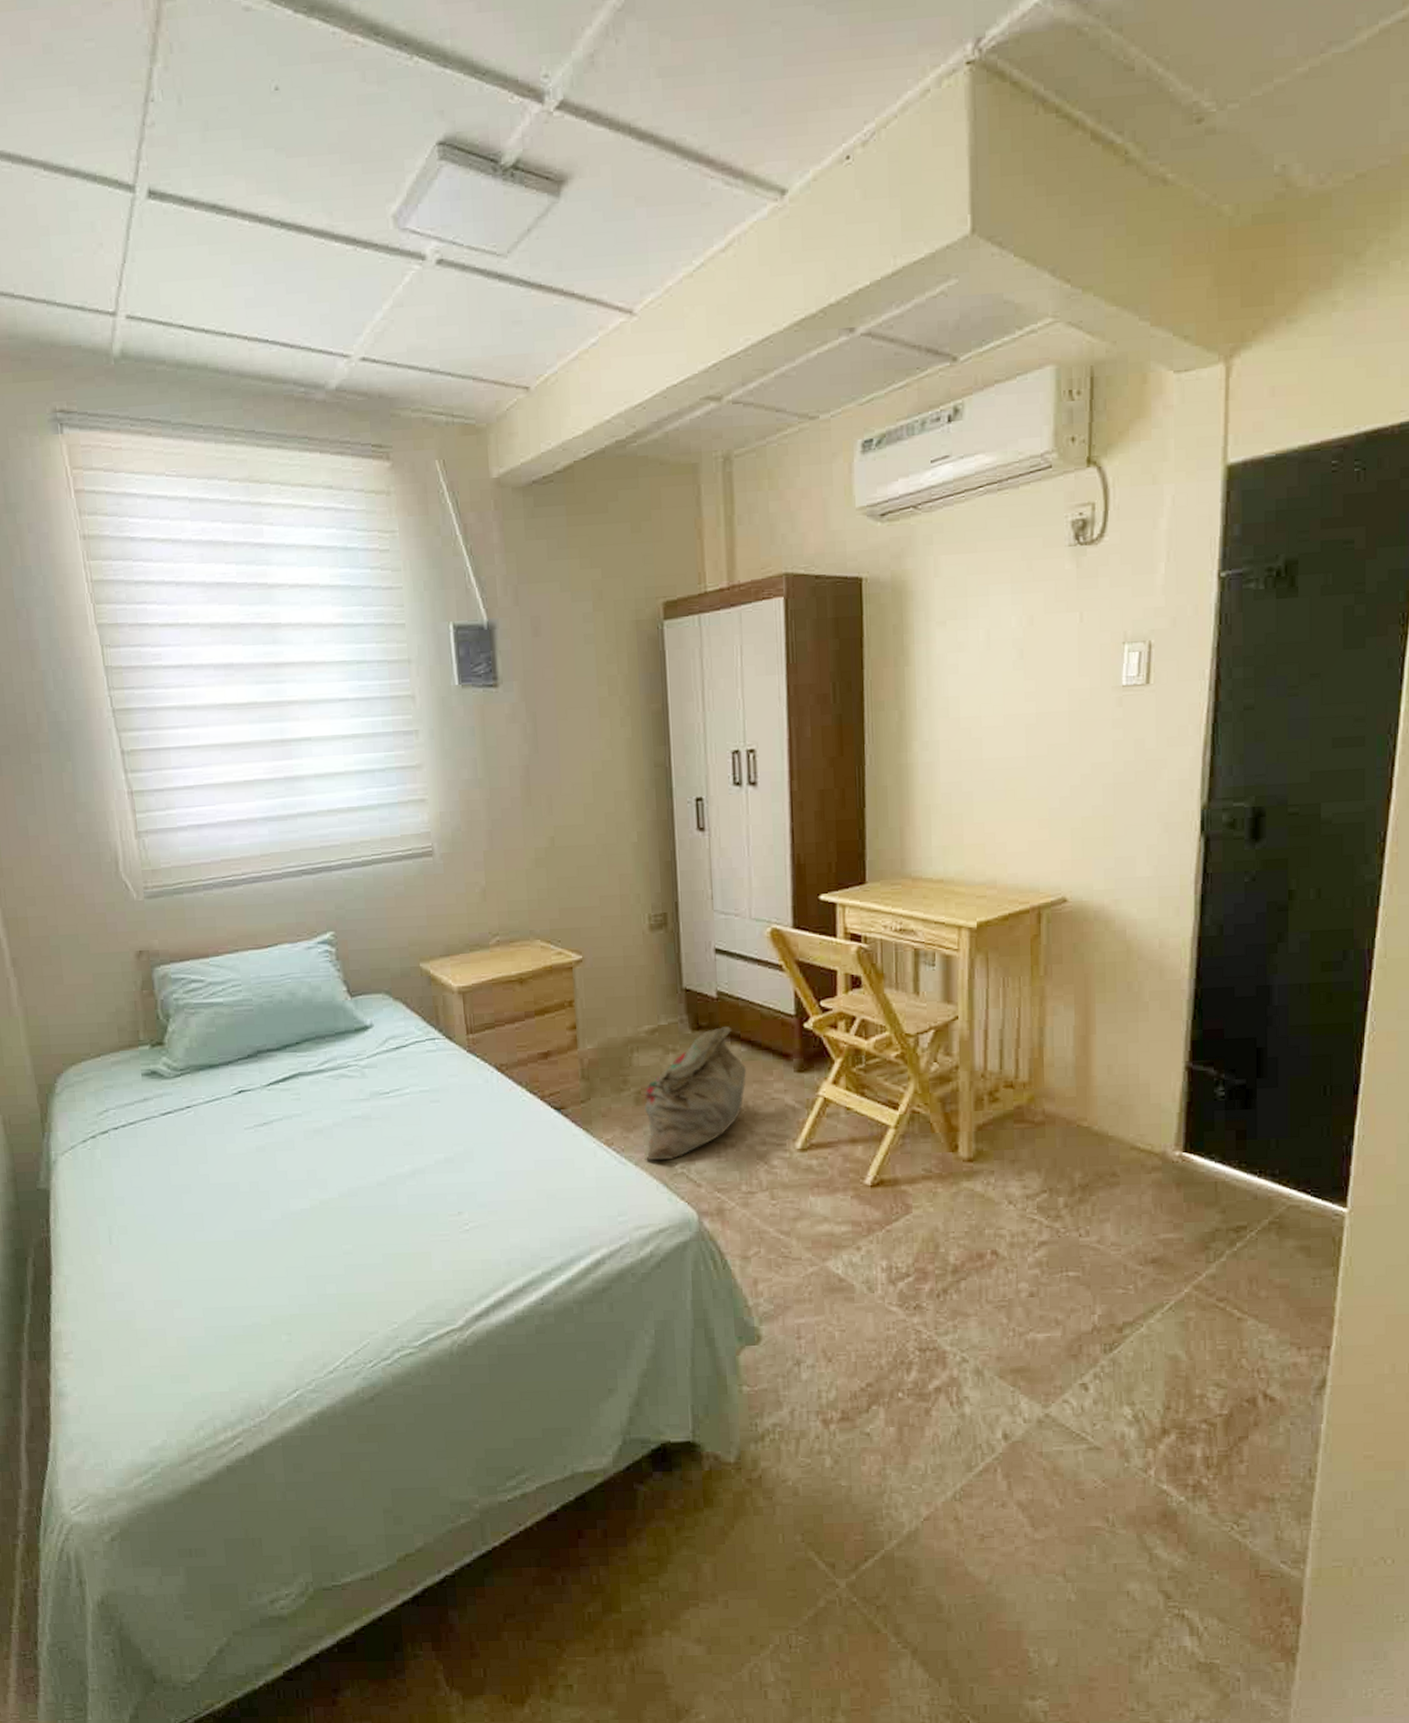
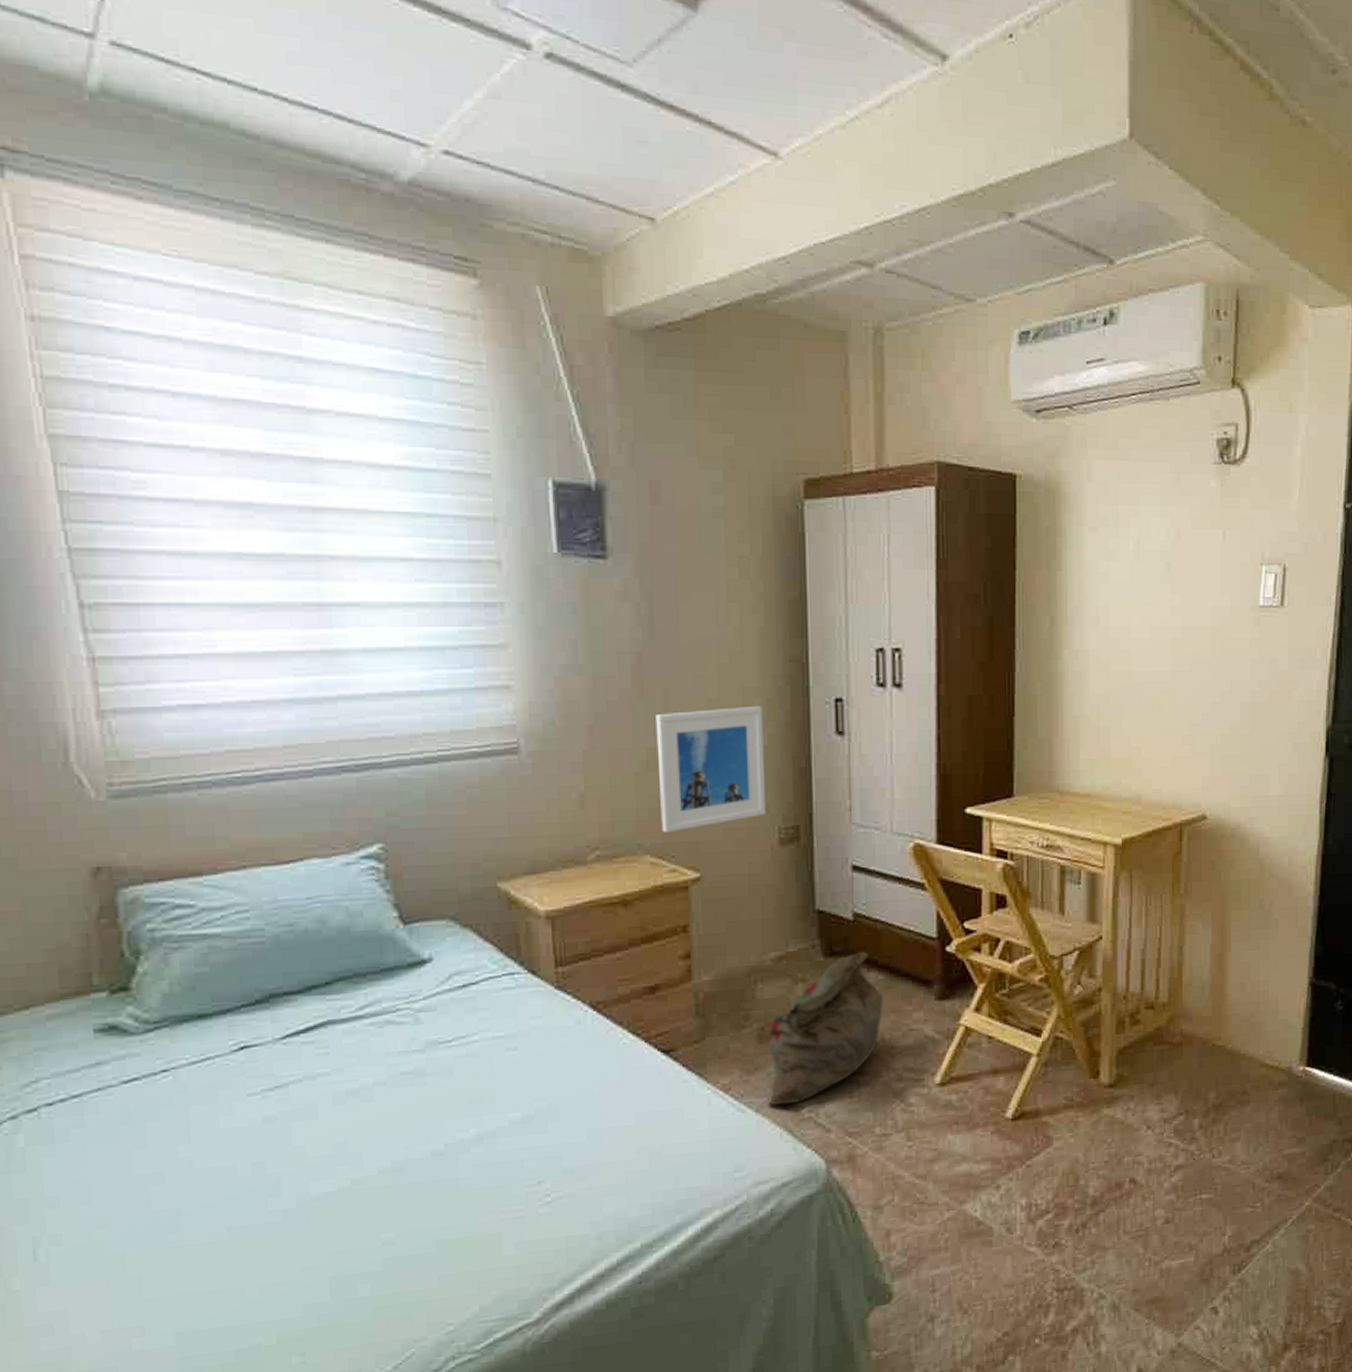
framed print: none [541,807,637,921] -> present [656,705,766,833]

